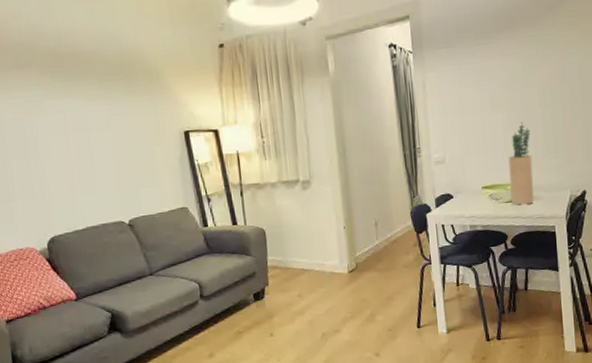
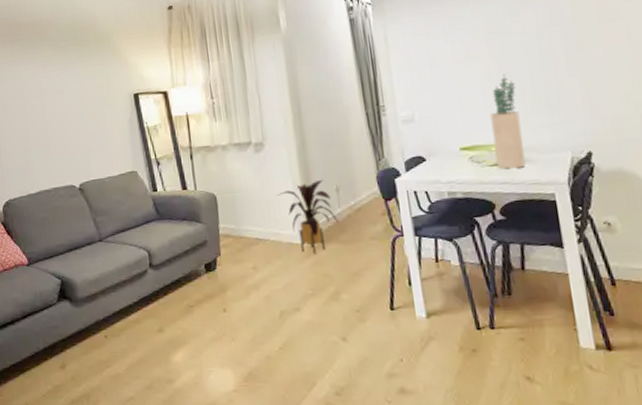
house plant: none [321,214,377,283] -> present [276,179,339,255]

